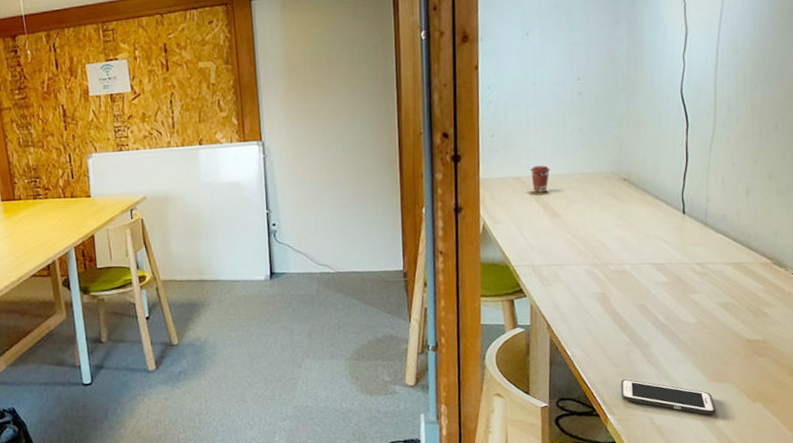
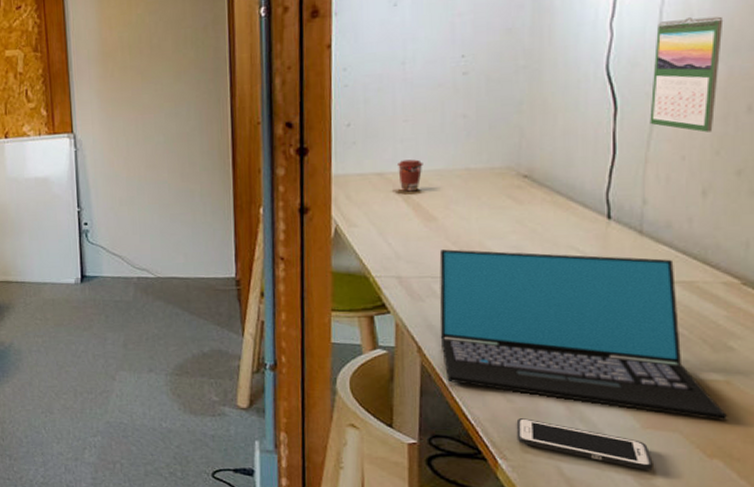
laptop: none [563,241,765,372] -> present [439,249,728,421]
calendar: none [711,53,759,145] -> present [650,16,724,133]

